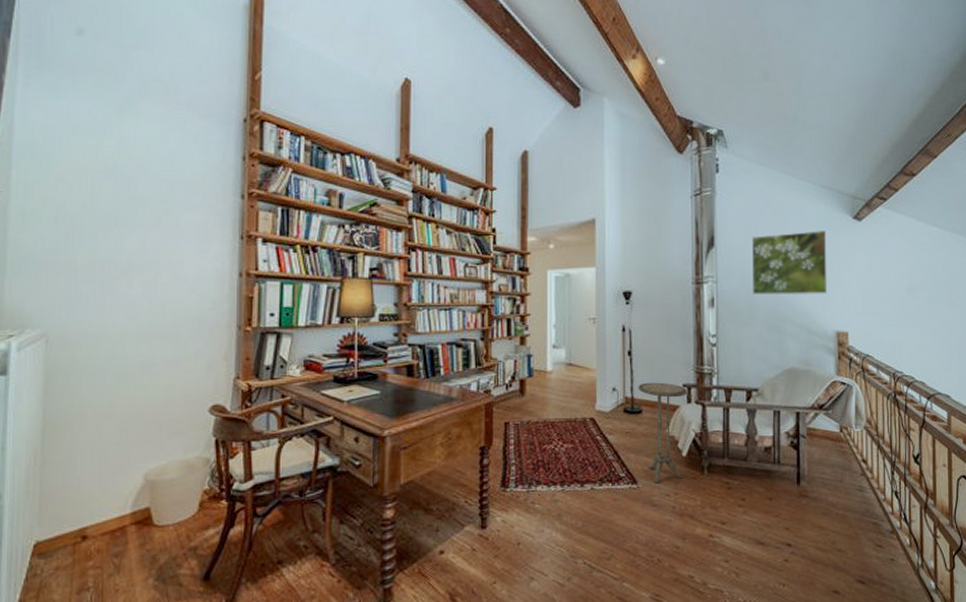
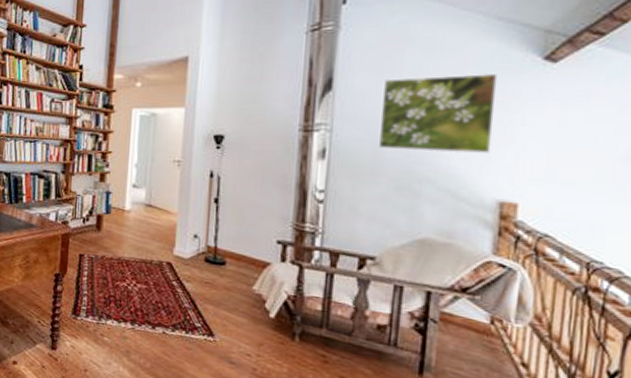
side table: present [638,382,688,484] -> none [223,233,283,341]

